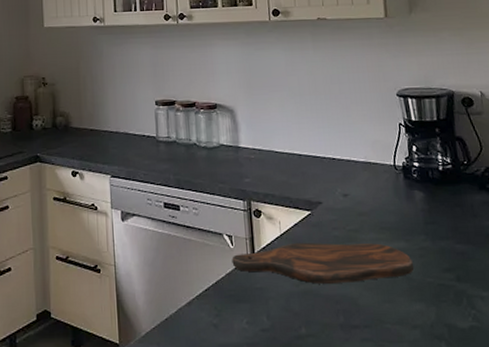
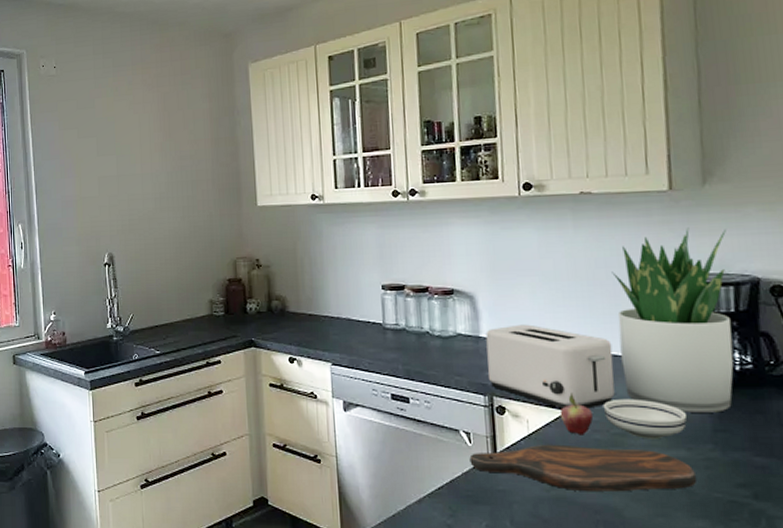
toaster: none [244,134,349,210] -> present [485,324,615,409]
fruit: none [305,195,333,233] -> present [559,392,594,435]
bowl: none [339,198,405,234] -> present [602,398,688,440]
planter: none [343,49,438,208] -> present [612,227,734,413]

